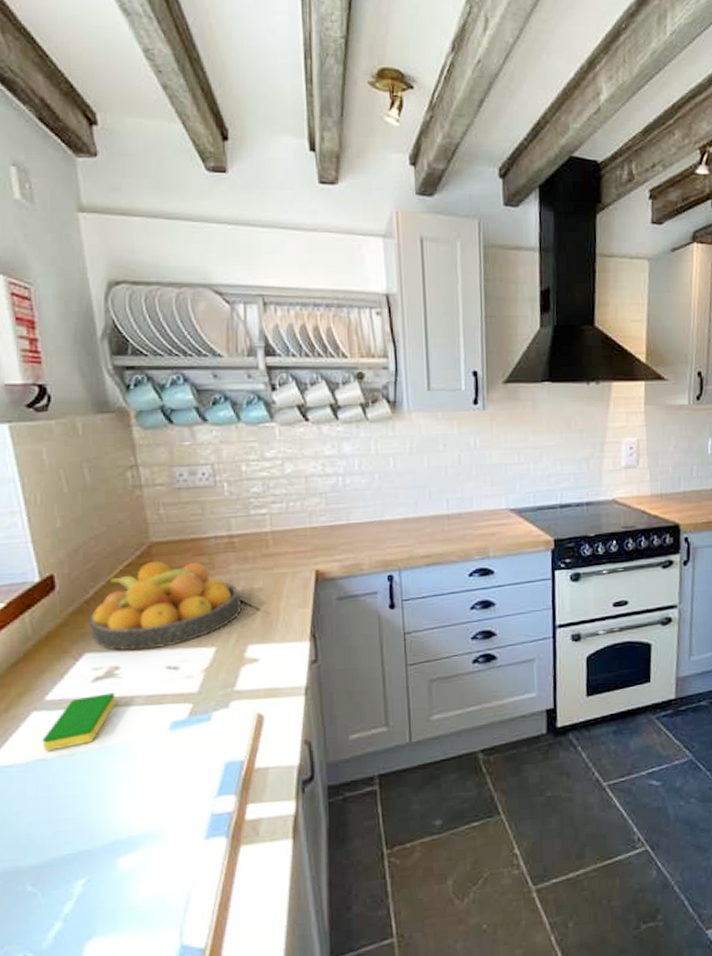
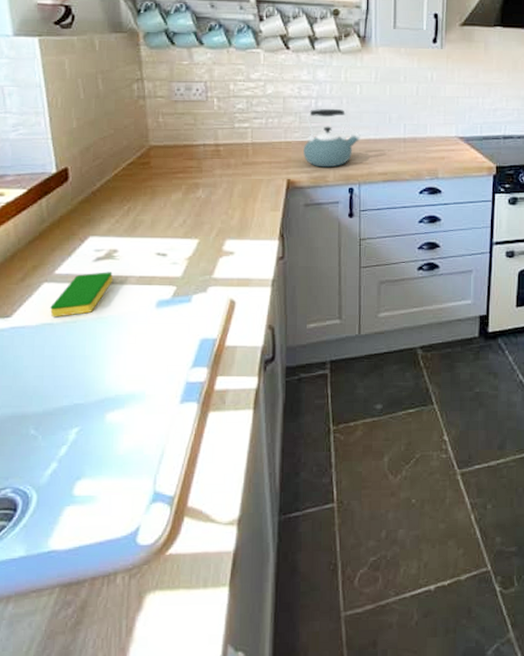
fruit bowl: present [89,560,242,651] -> none [94,162,223,237]
kettle: none [332,485,399,554] -> present [303,108,362,168]

